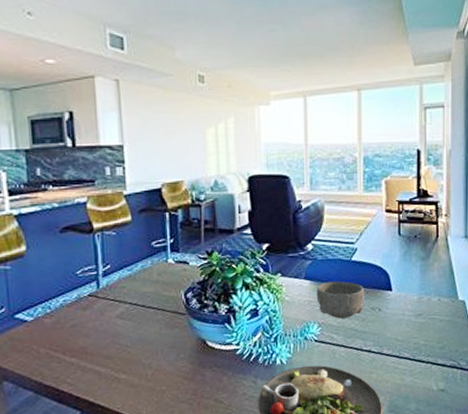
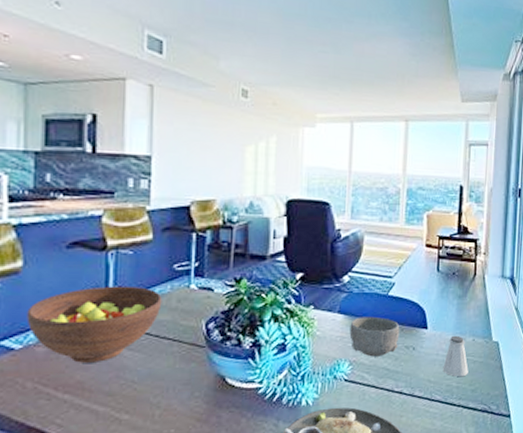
fruit bowl: none [33,263,145,331] -> present [26,285,162,363]
saltshaker: none [409,296,435,336] -> present [443,335,469,377]

